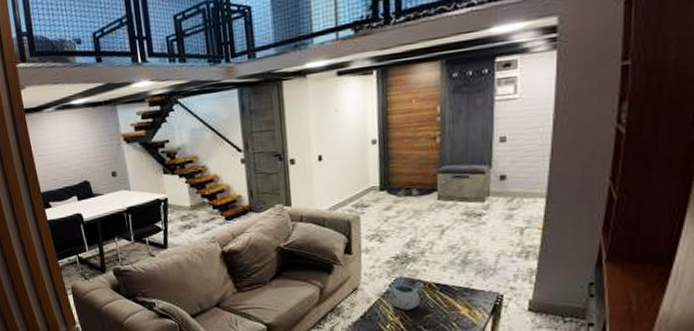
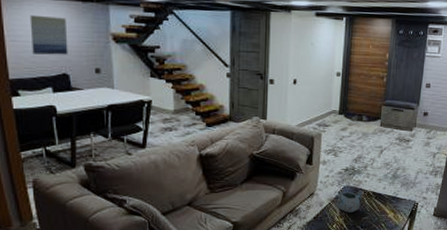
wall art: none [50,126,86,166] -> present [29,14,68,55]

